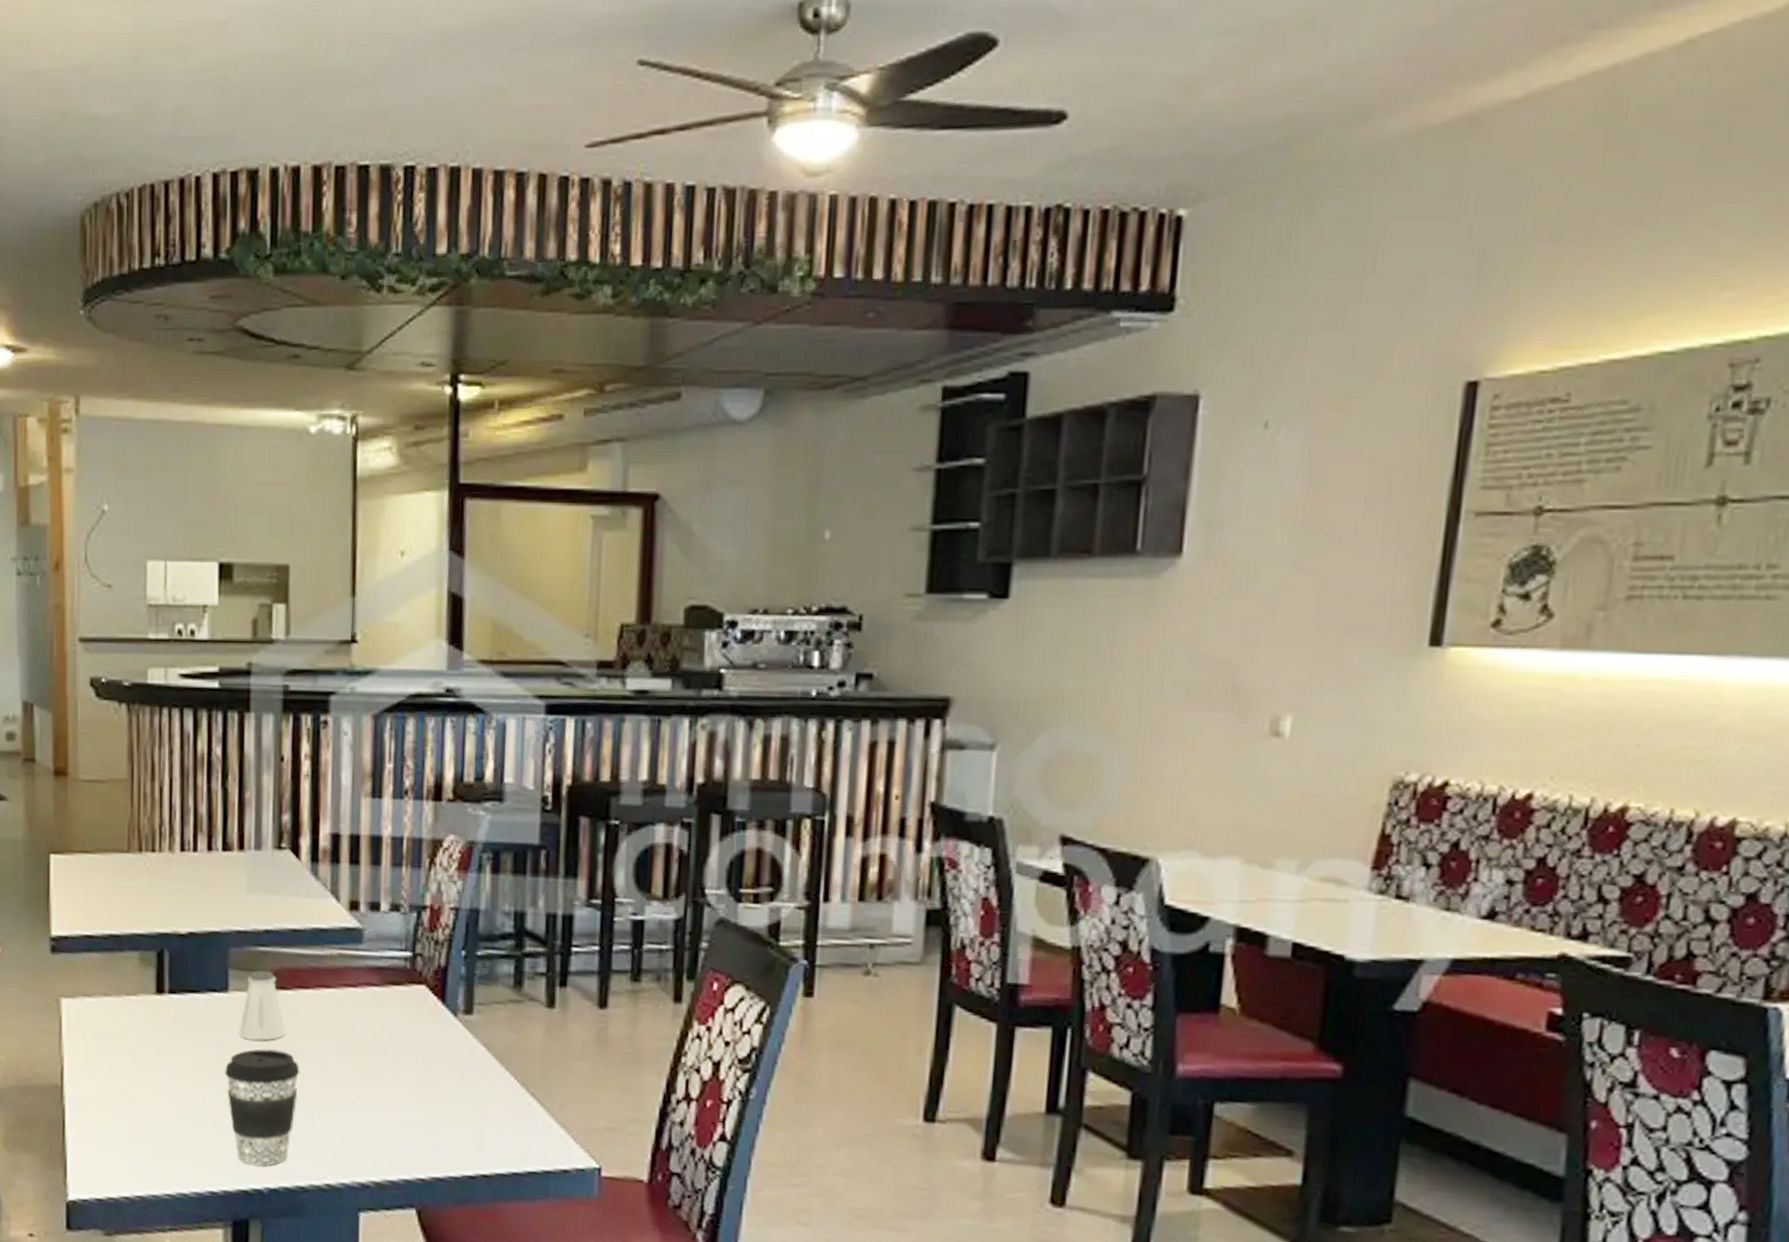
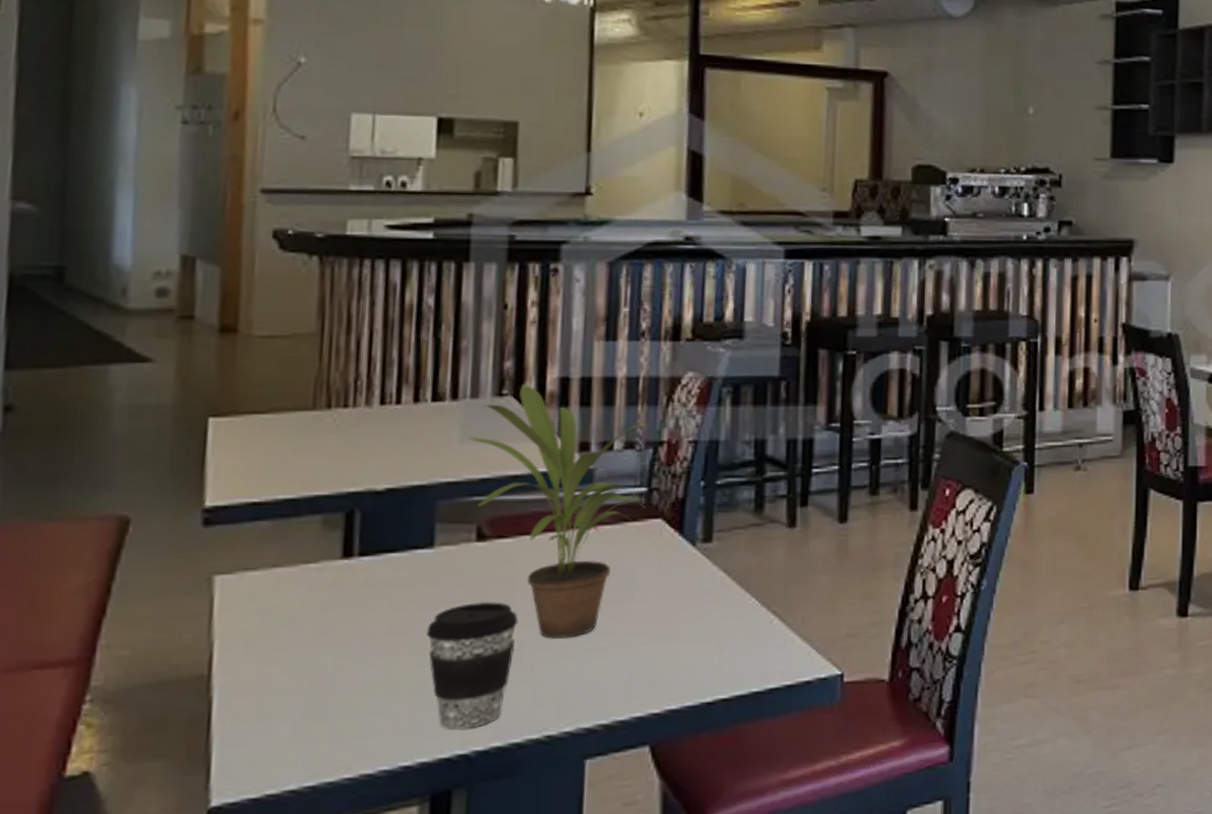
saltshaker: present [238,971,286,1041] -> none [445,521,502,595]
potted plant: none [254,838,412,1094] -> present [468,383,648,639]

